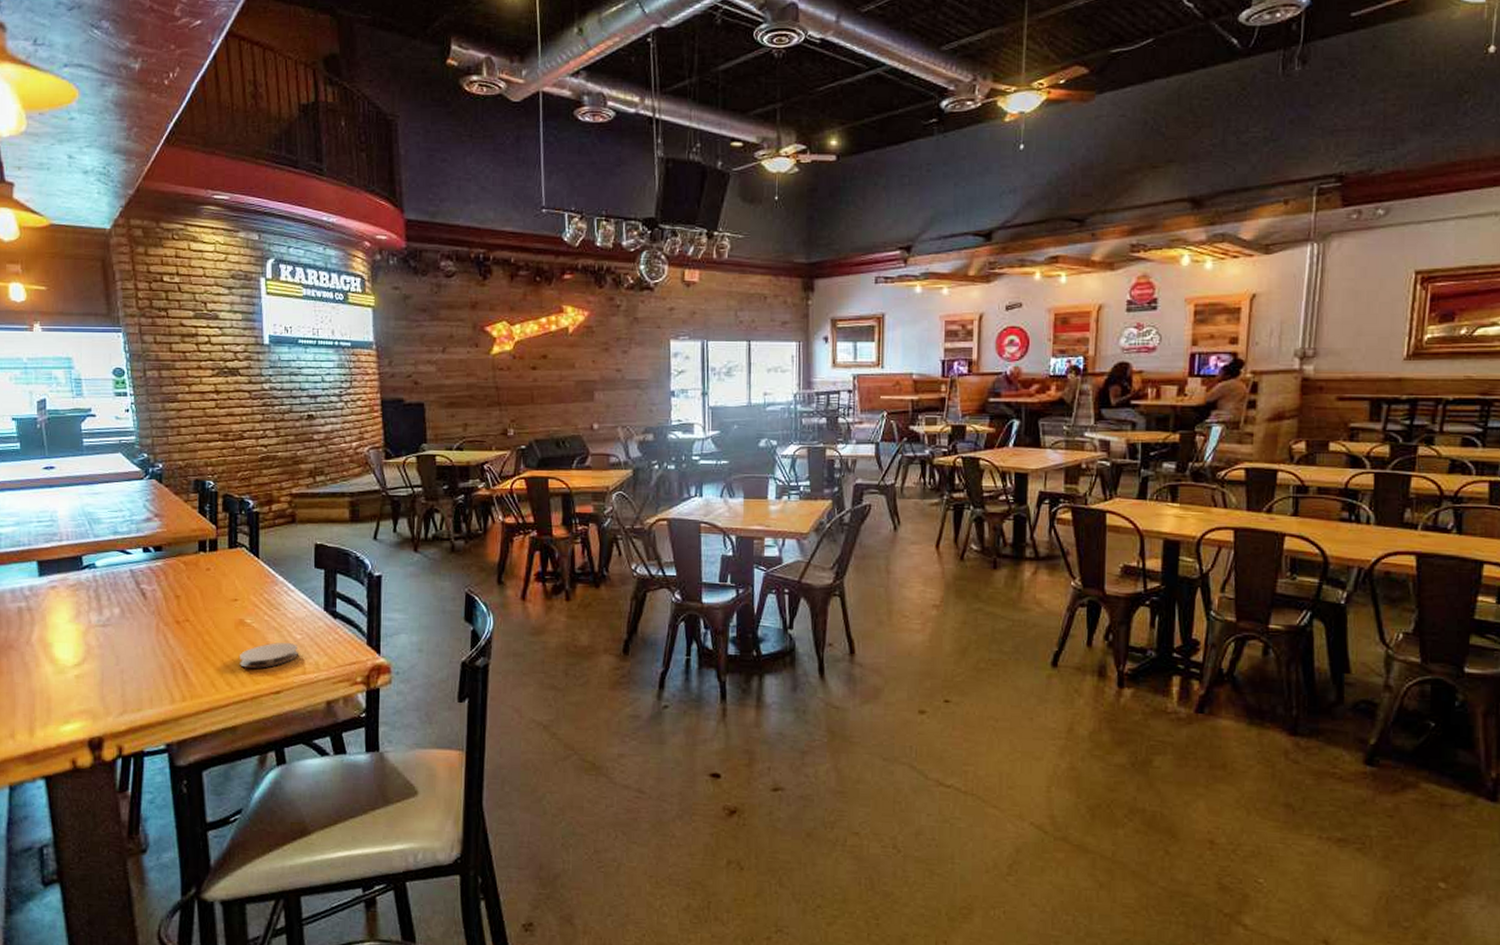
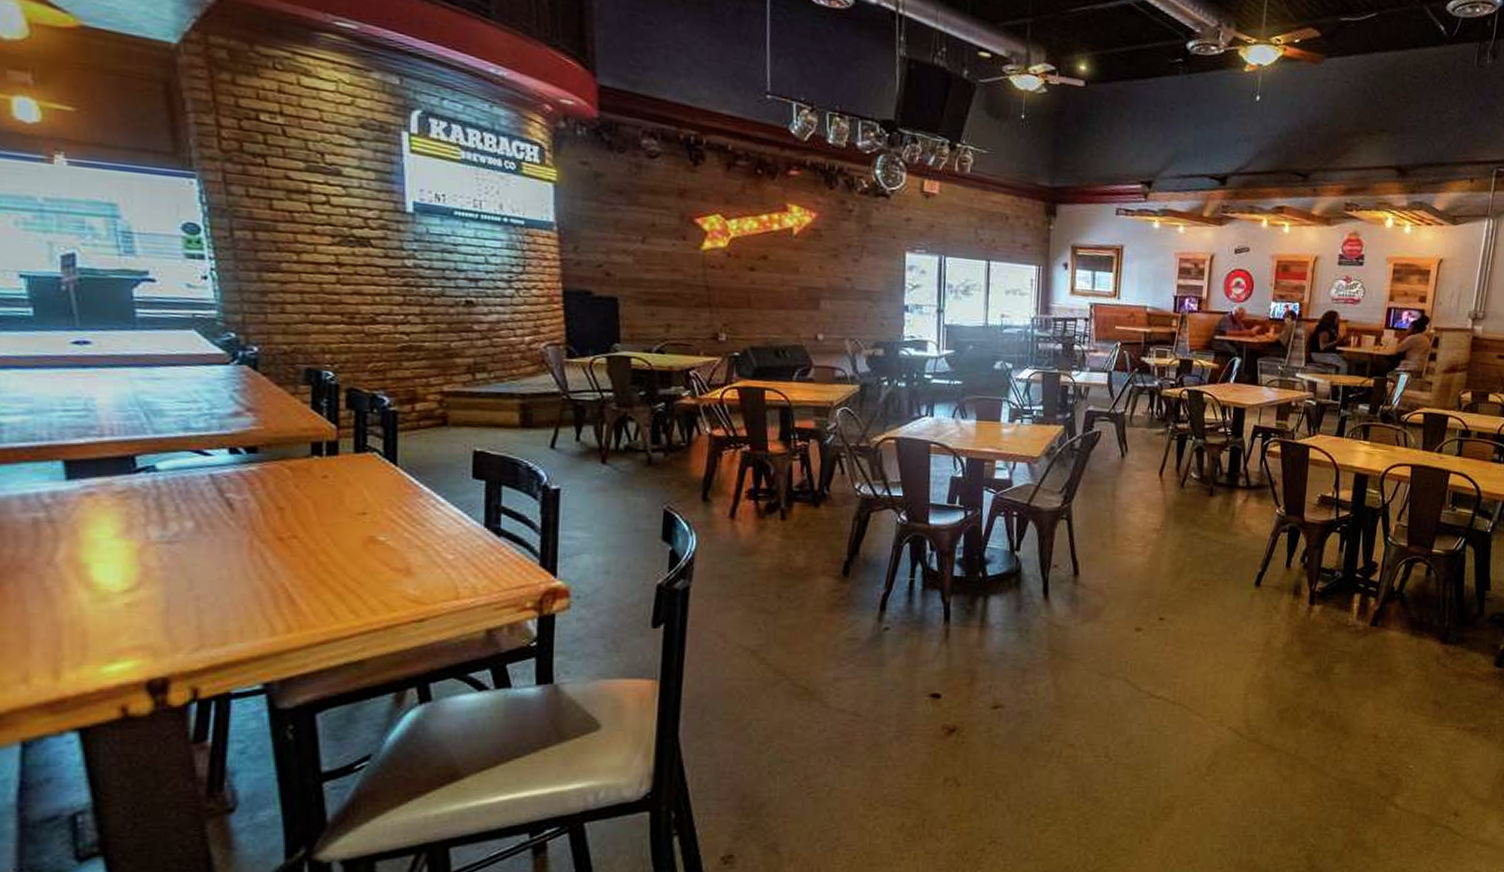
coaster: present [239,643,298,668] -> none [368,563,450,593]

